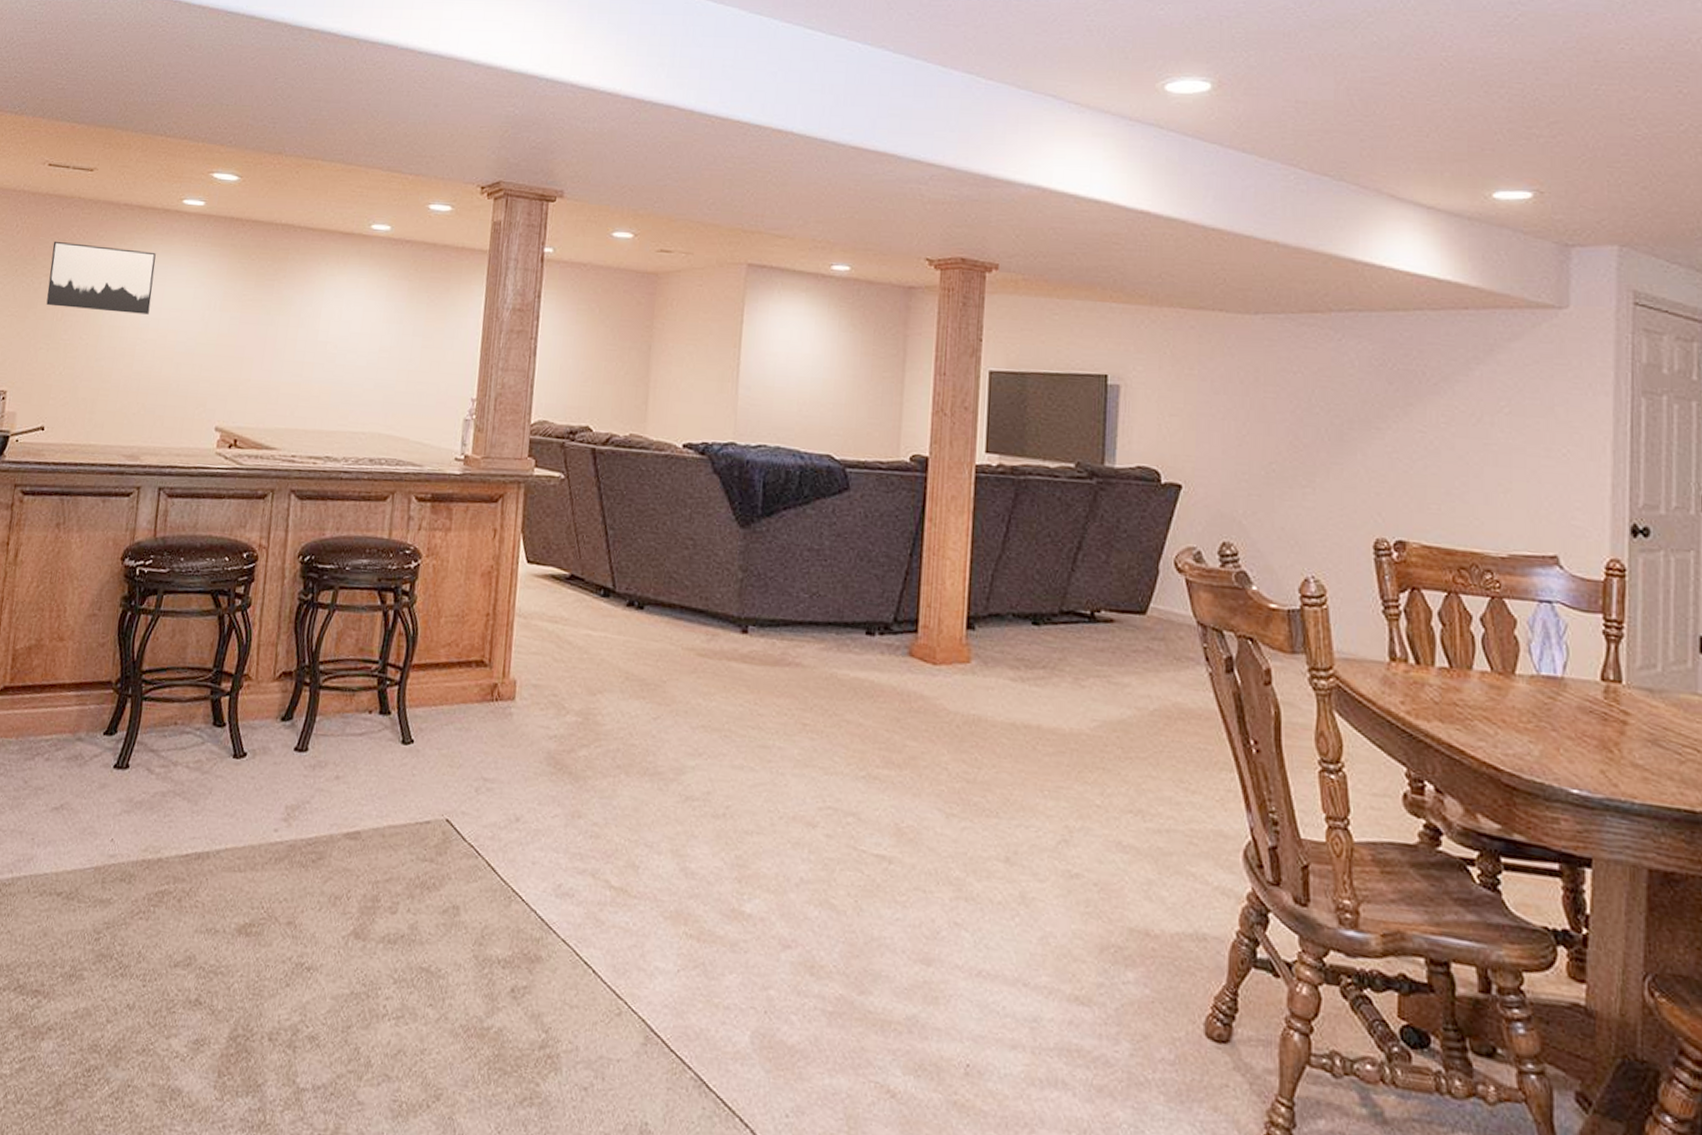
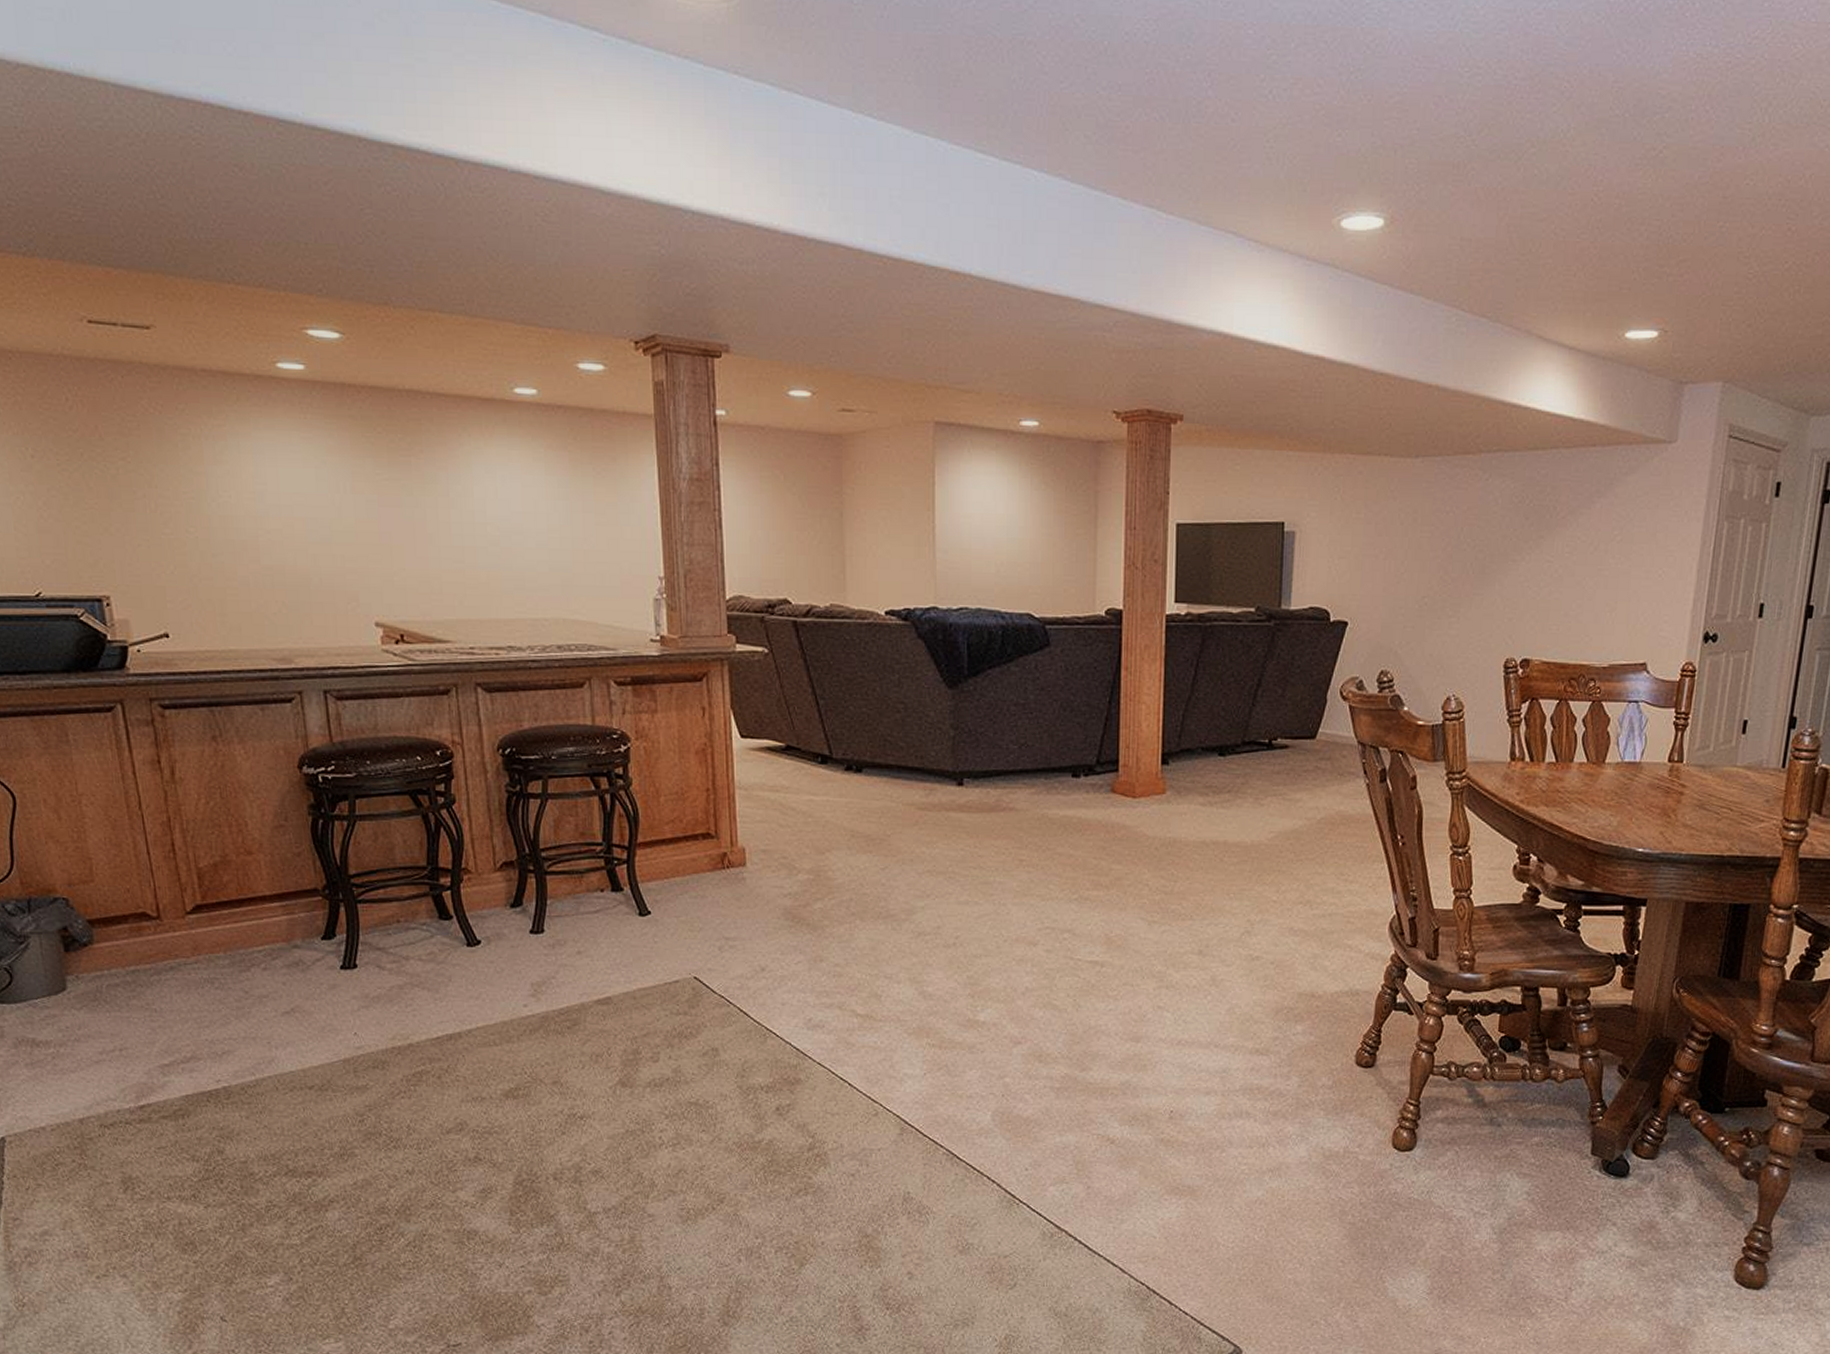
wall art: present [46,241,156,315] -> none [121,416,265,501]

